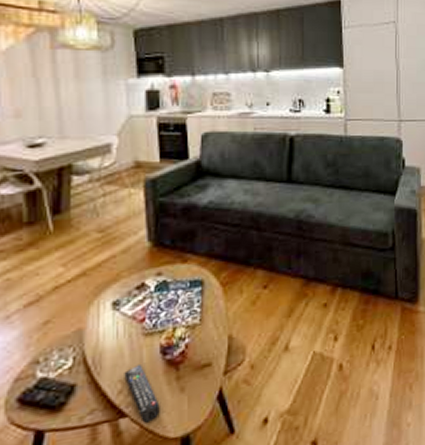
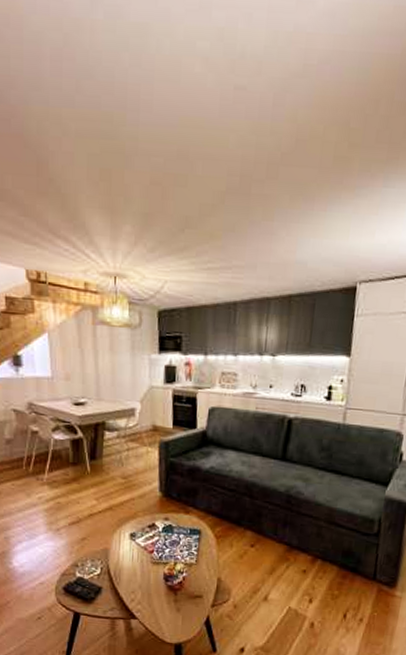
remote control: present [124,363,160,424] -> none [136,583,161,628]

